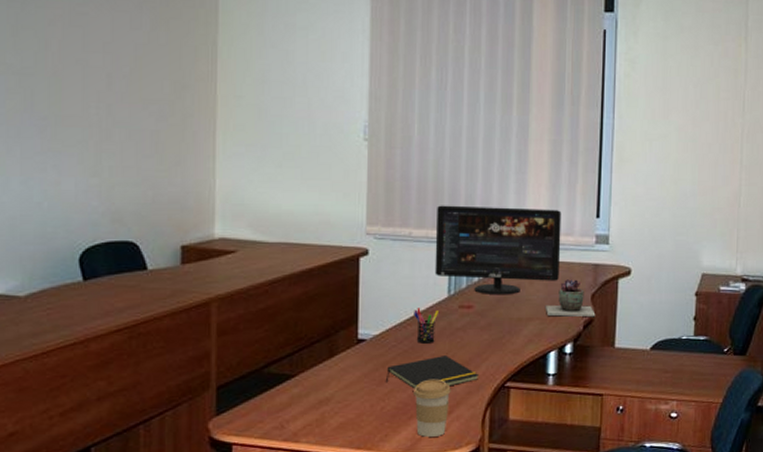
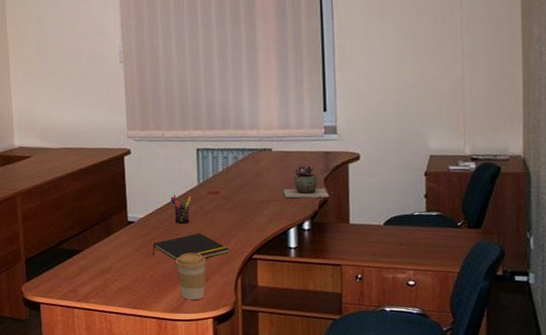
computer monitor: present [435,205,562,294] -> none [183,106,294,182]

